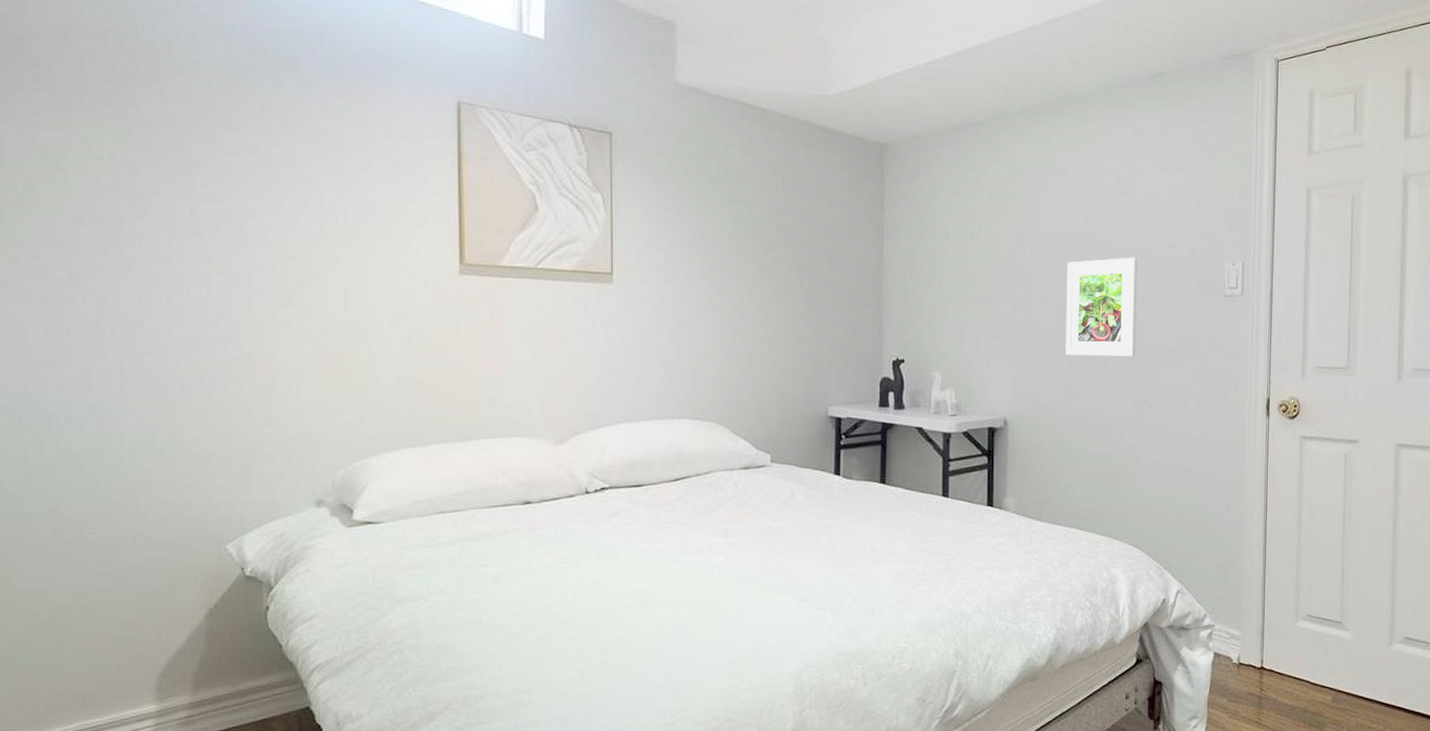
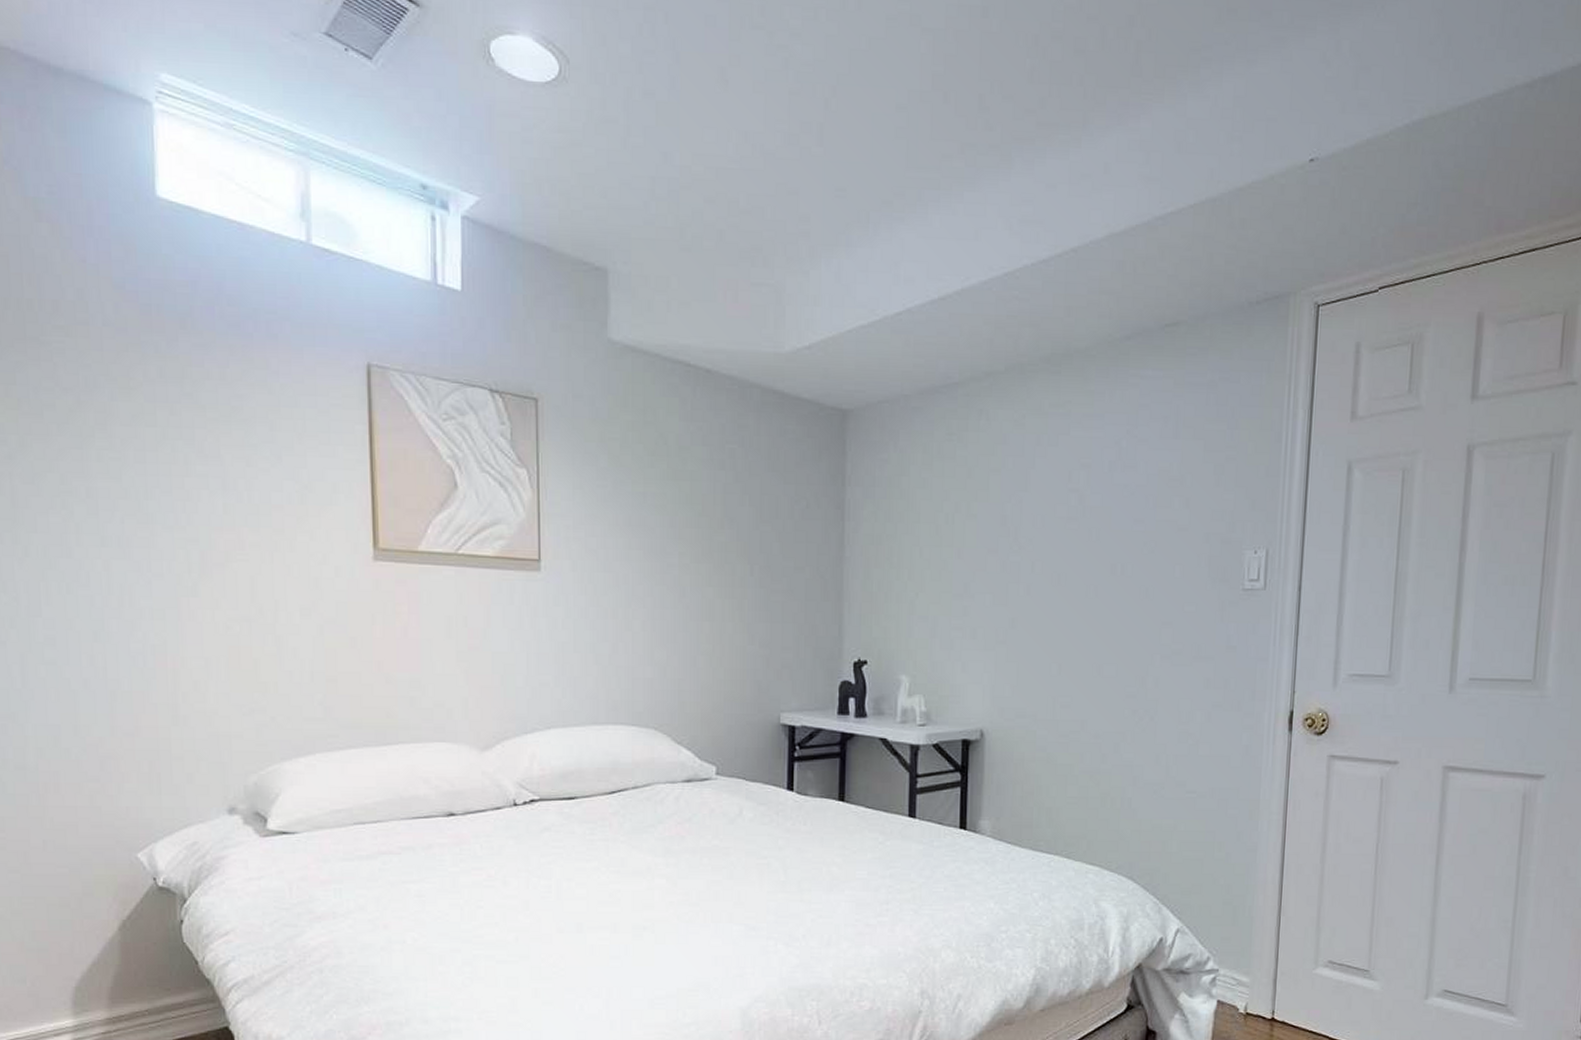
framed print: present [1065,257,1138,356] -> none [1053,543,1141,660]

